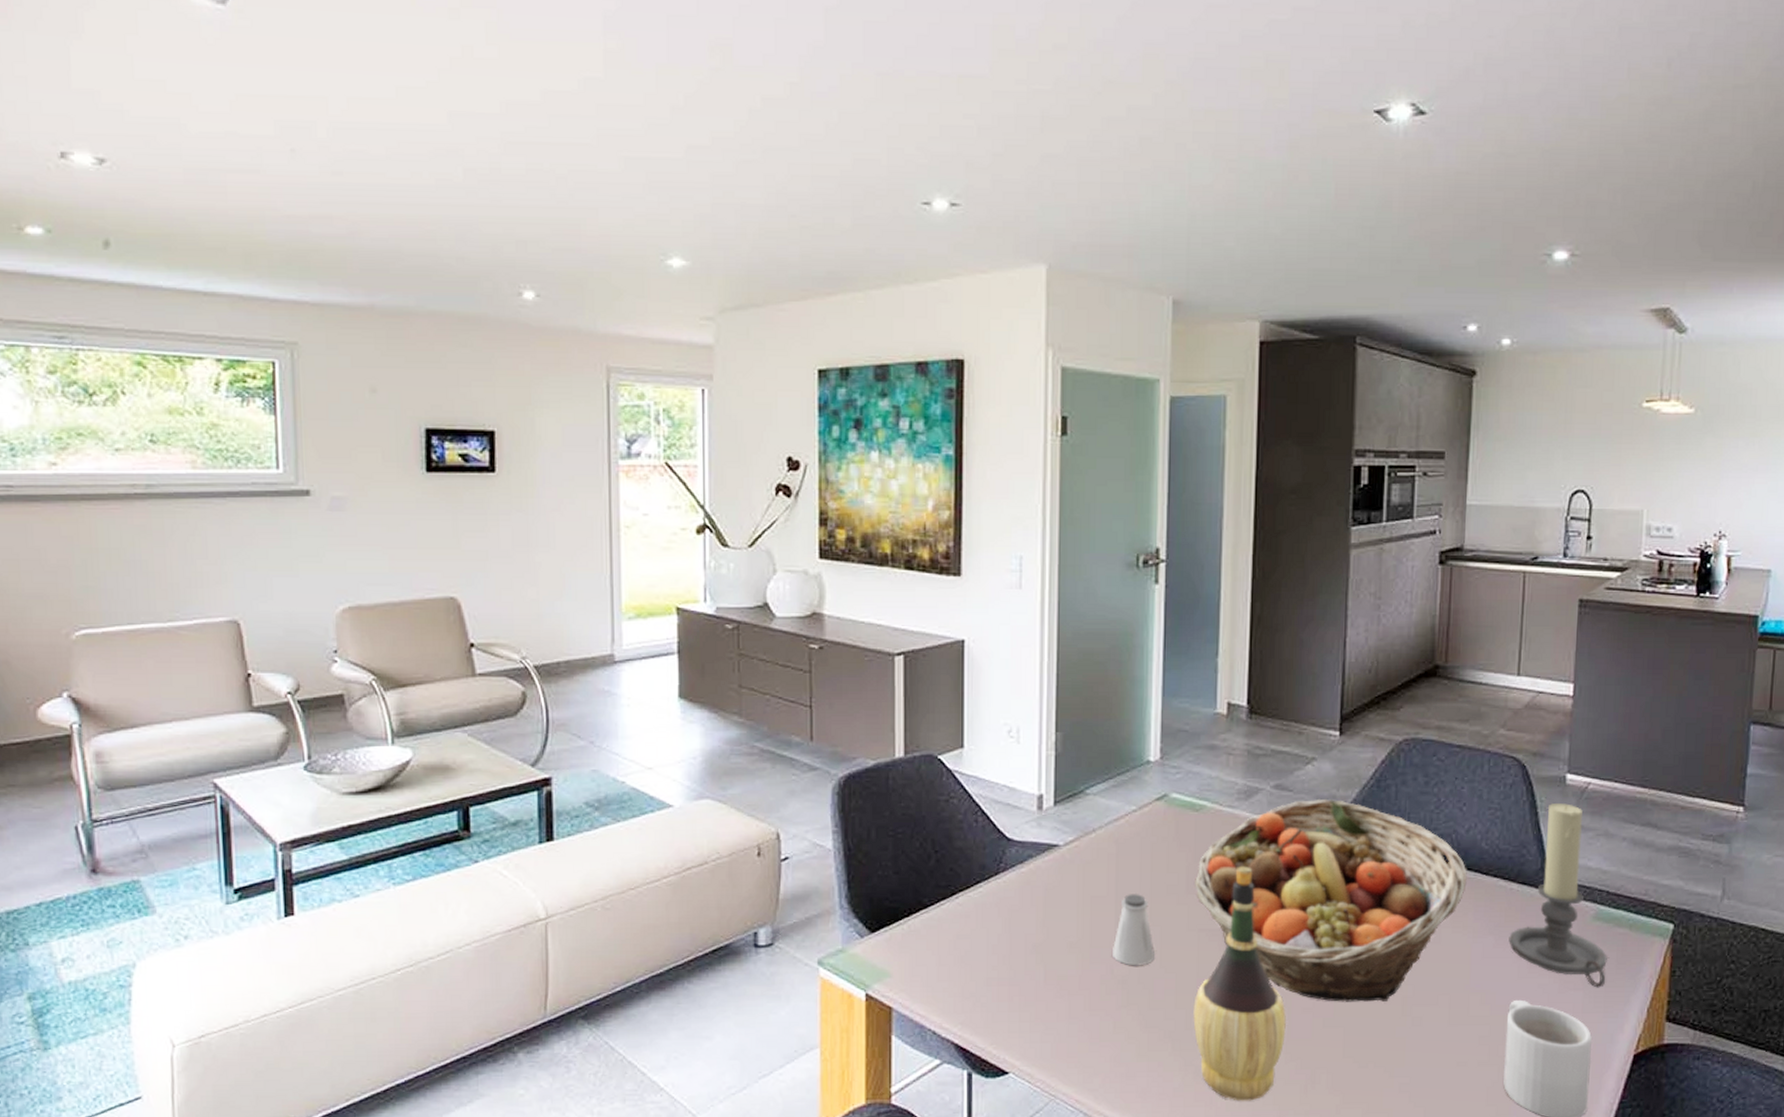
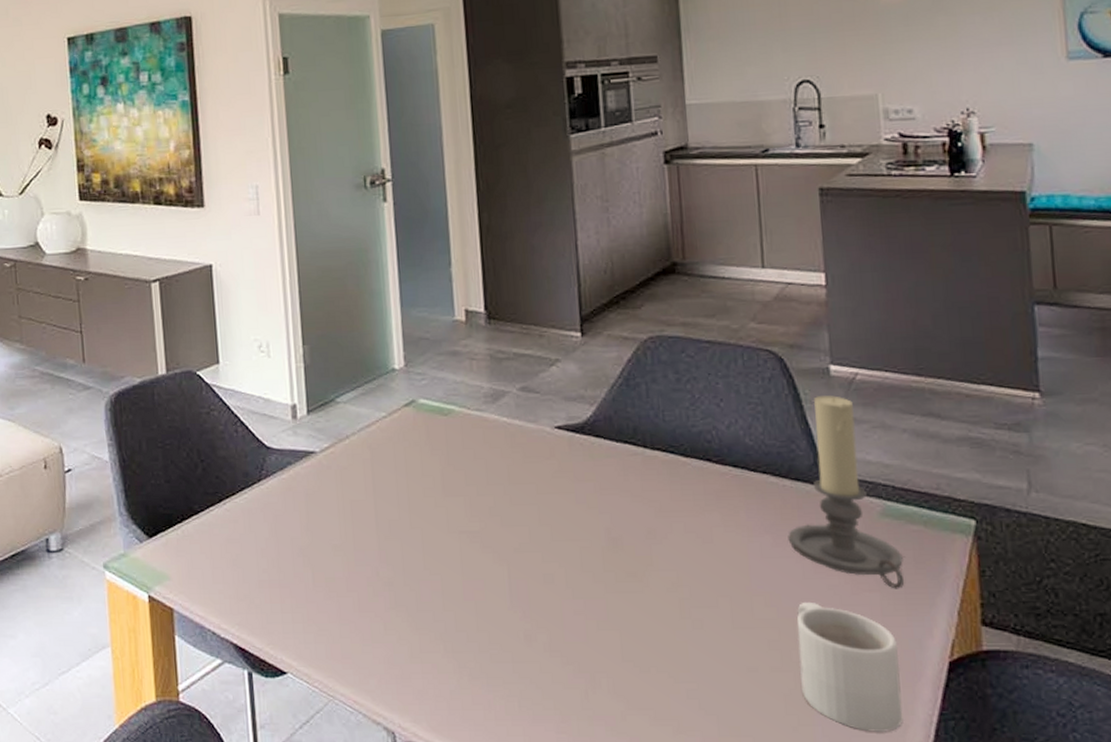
saltshaker: present [1113,893,1154,966] -> none [376,496,418,568]
wine bottle: present [1193,866,1287,1101] -> none [461,468,559,705]
fruit basket: present [1195,798,1467,1002] -> none [450,399,734,604]

